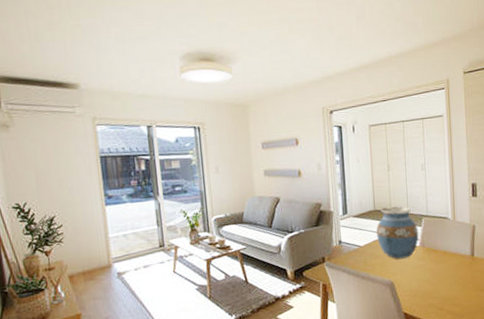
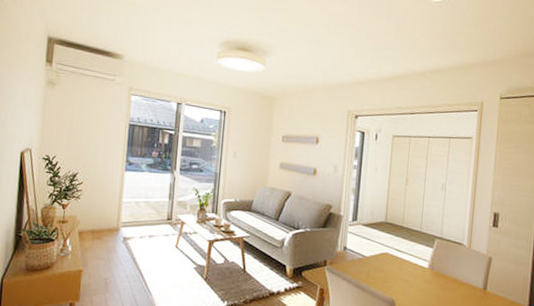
vase: present [376,206,419,259] -> none [383,221,430,278]

